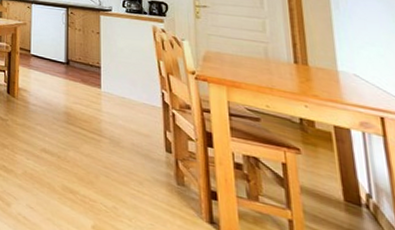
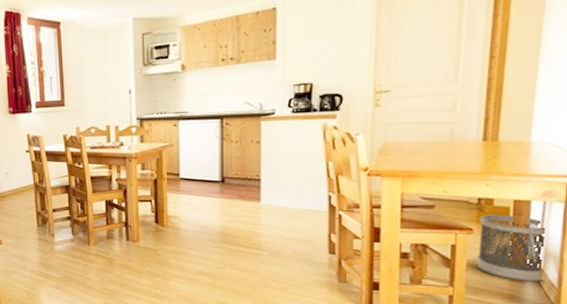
wastebasket: none [305,136,384,221] -> present [476,214,547,282]

